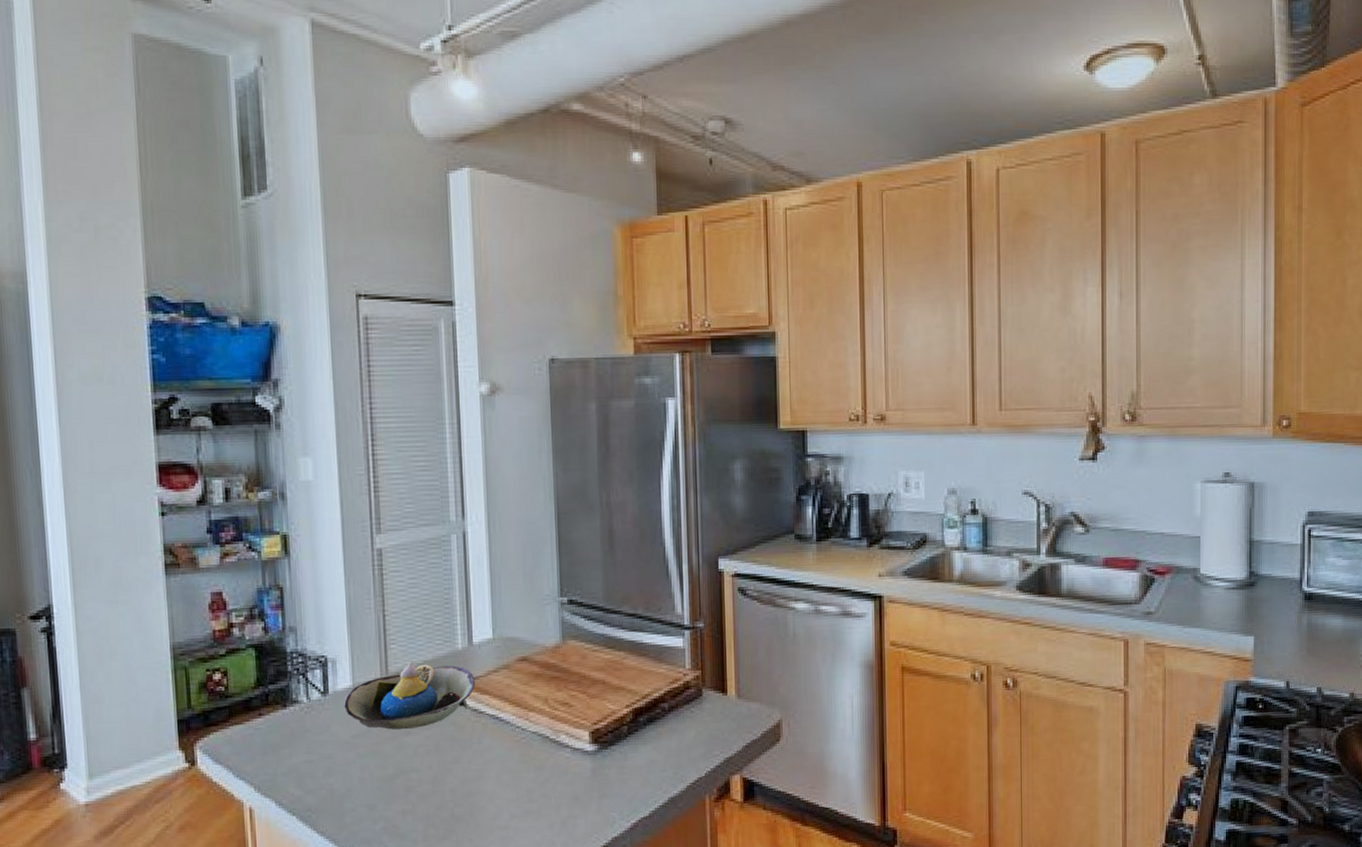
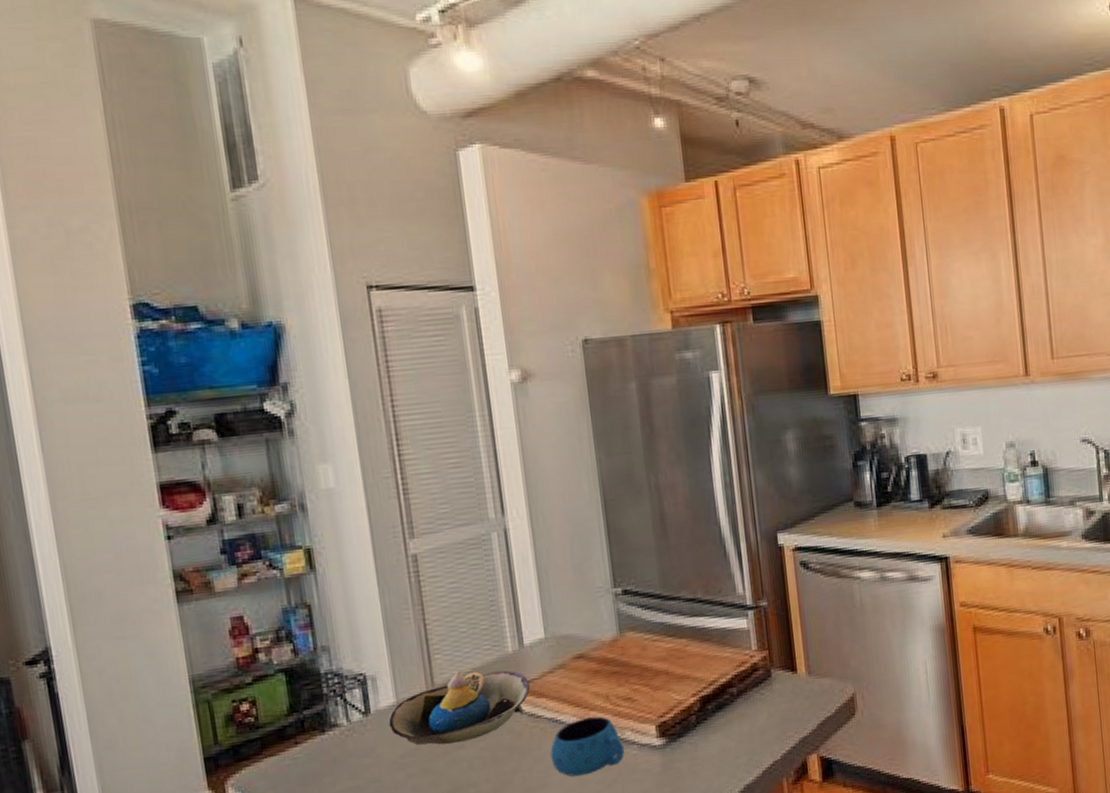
mug: none [489,718,558,773] -> present [550,716,624,777]

